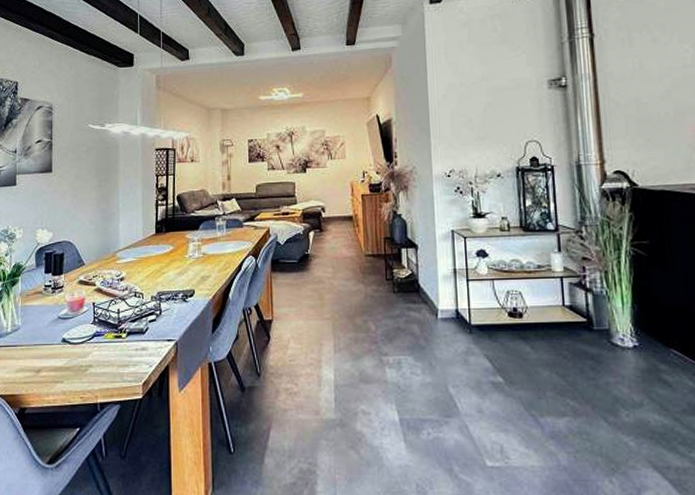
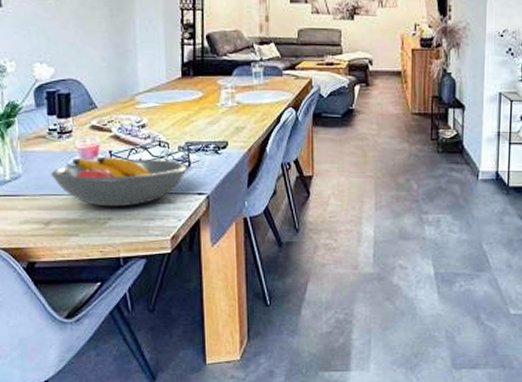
fruit bowl: none [44,308,158,355] -> present [50,156,187,207]

